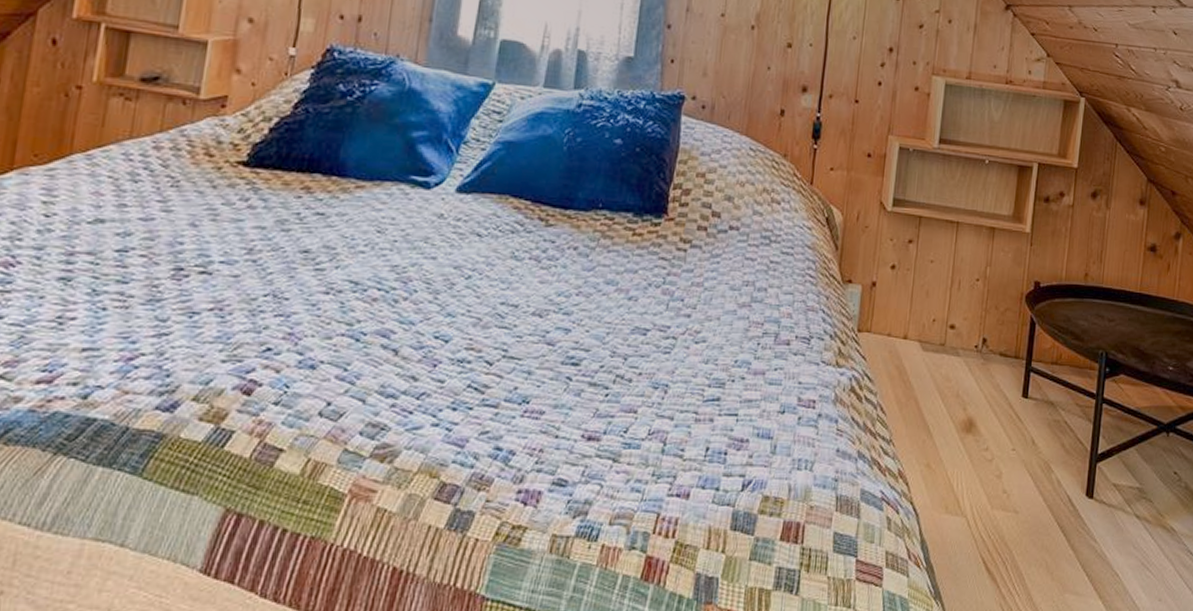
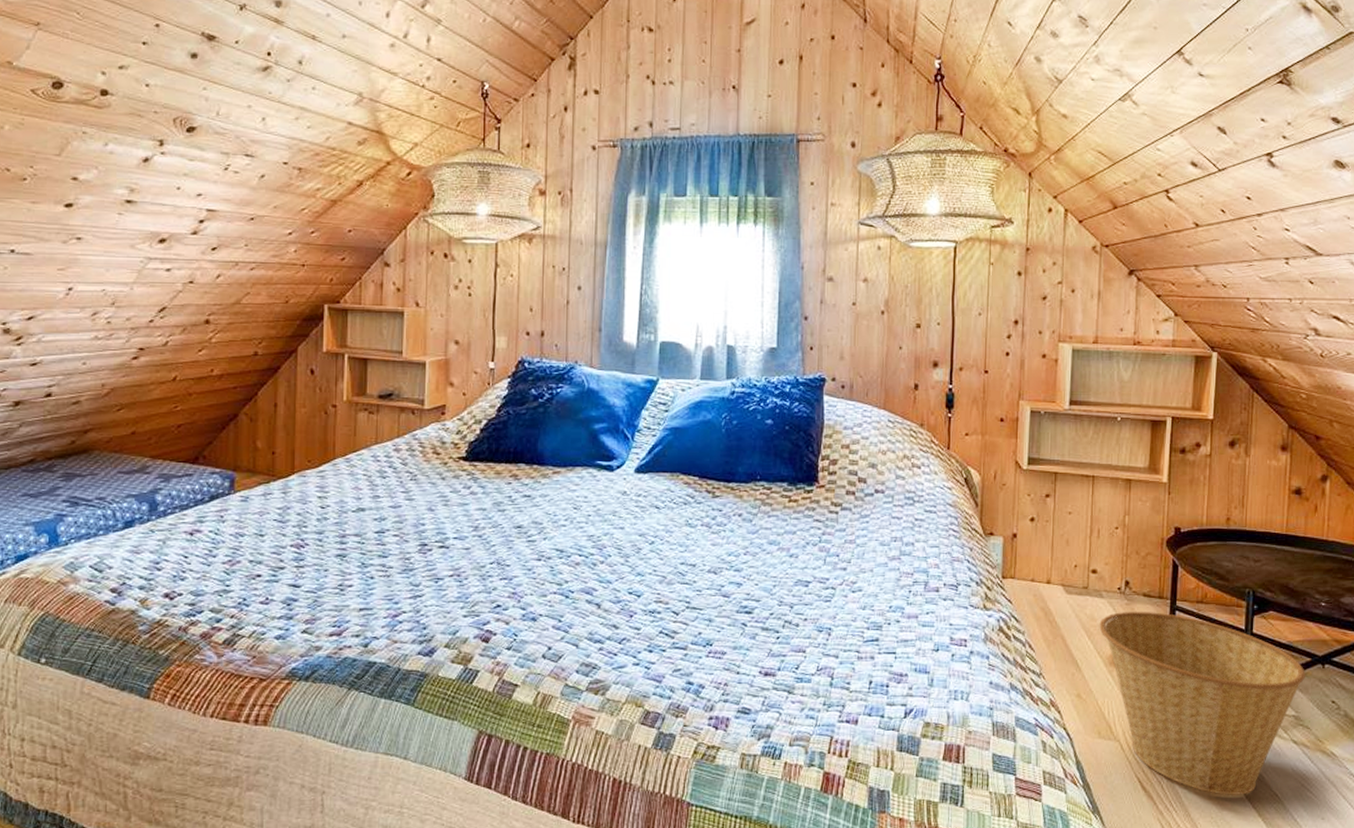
basket: none [953,371,1151,576] -> present [1099,611,1305,795]

